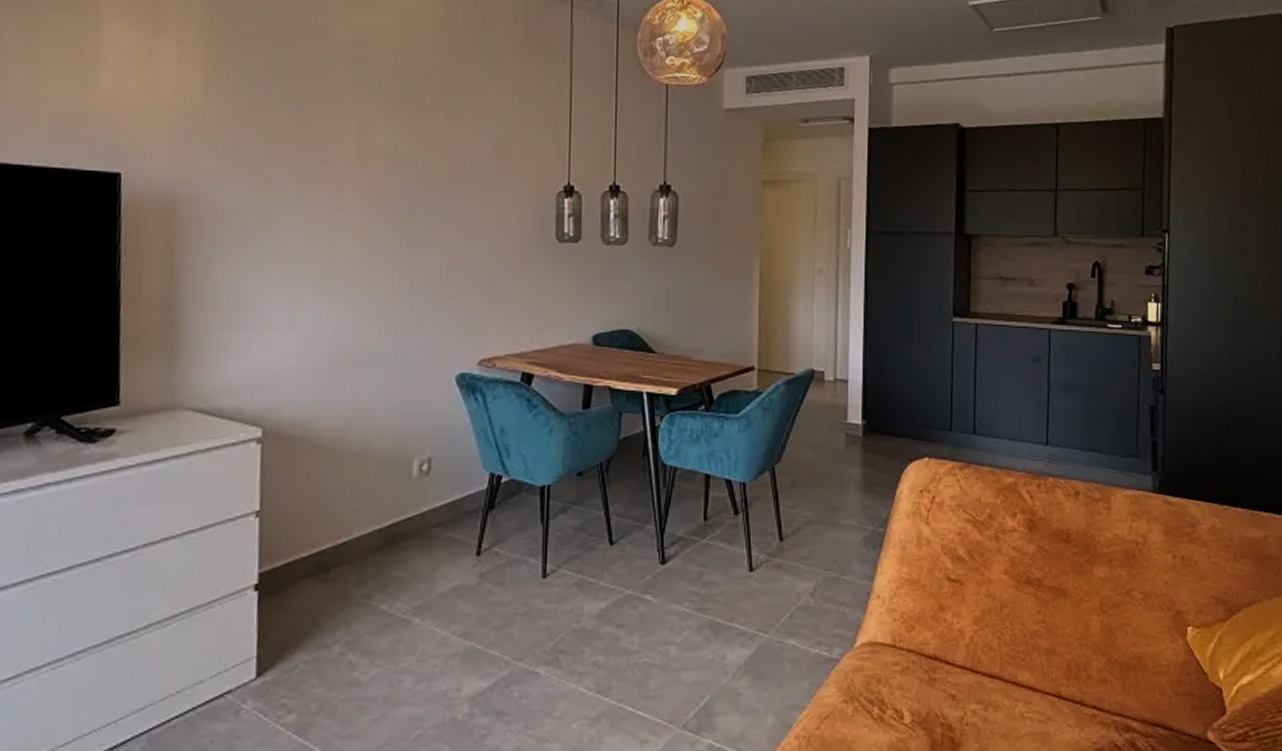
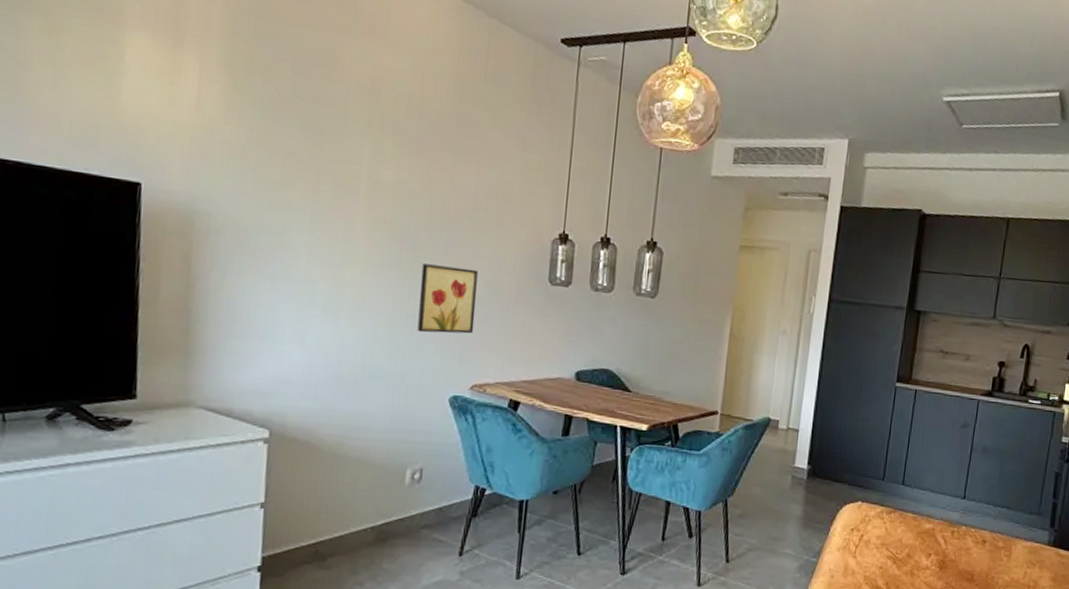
wall art: none [417,231,479,306] -> present [417,263,478,334]

